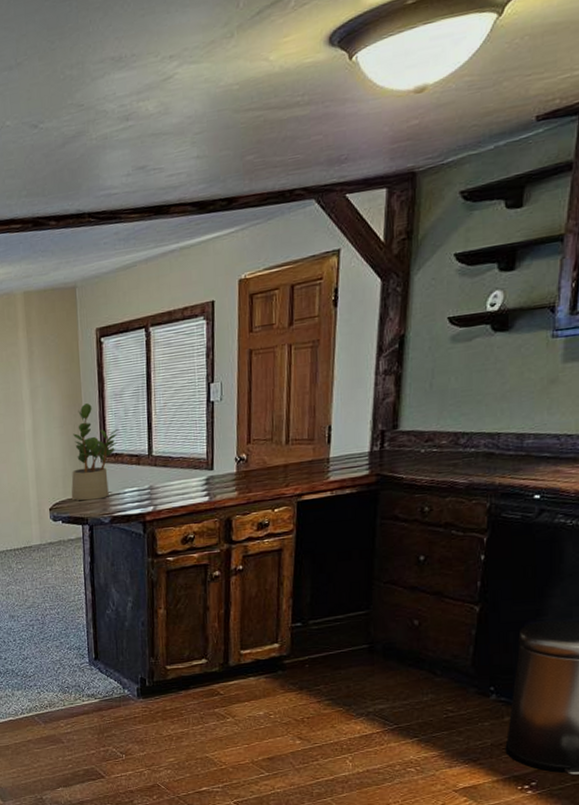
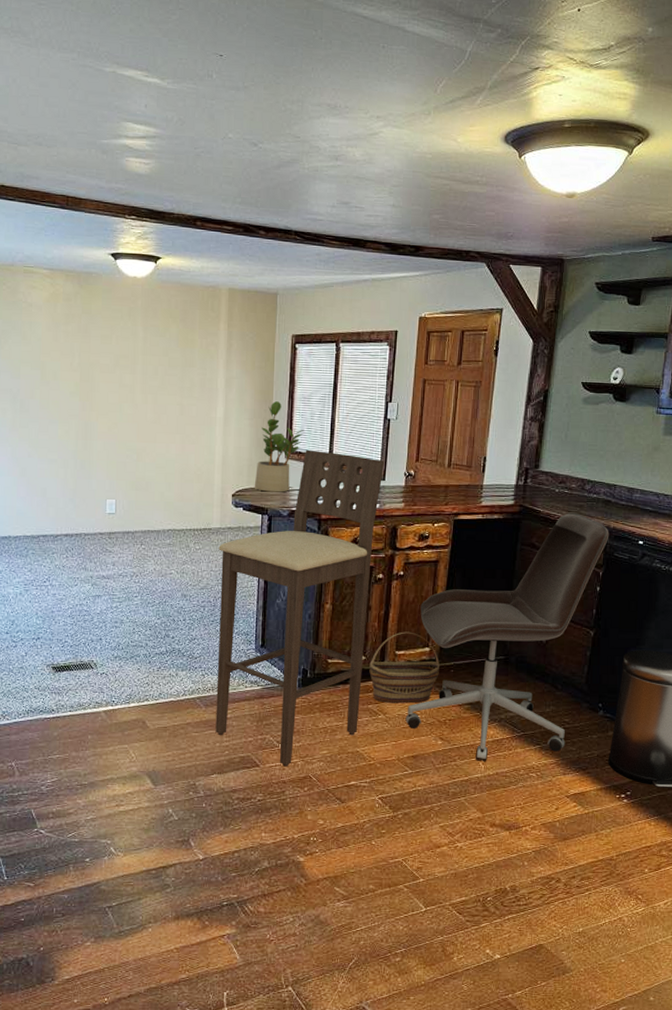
bar stool: none [41,447,212,777] -> present [215,449,385,767]
basket: none [212,629,292,706] -> present [369,631,440,704]
office chair: none [257,474,494,759] -> present [405,513,609,761]

